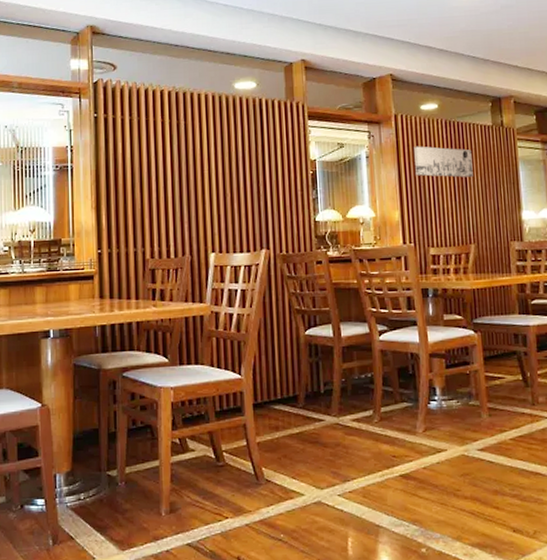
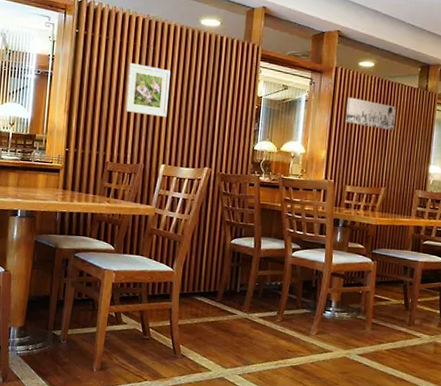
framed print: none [158,142,210,199] -> present [125,62,171,117]

